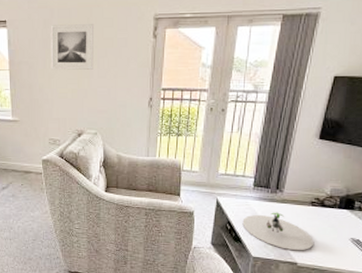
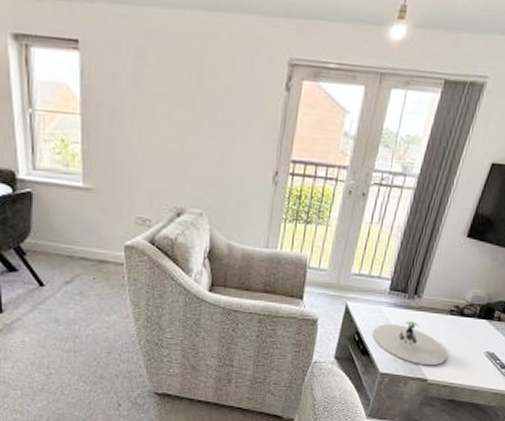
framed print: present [50,24,95,70] -> none [142,55,208,126]

